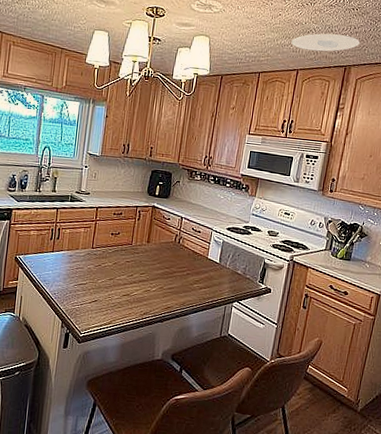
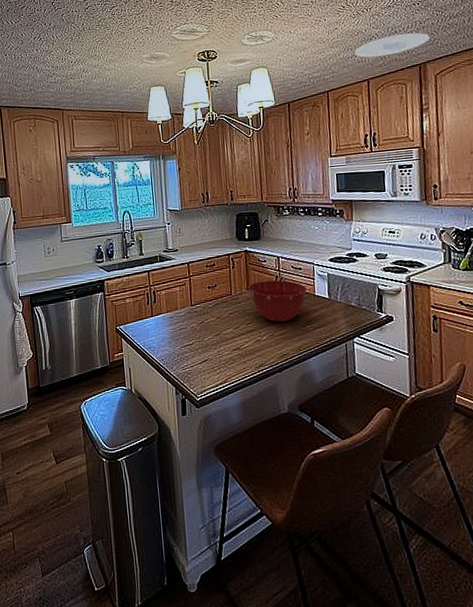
mixing bowl: none [148,236,202,278] -> present [248,280,307,323]

